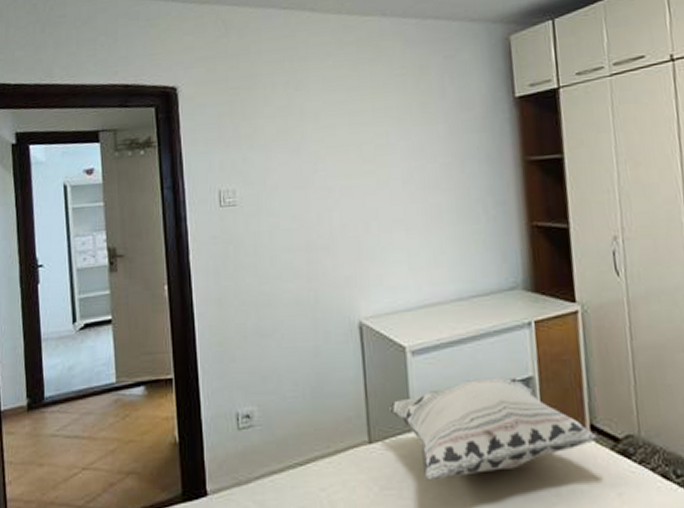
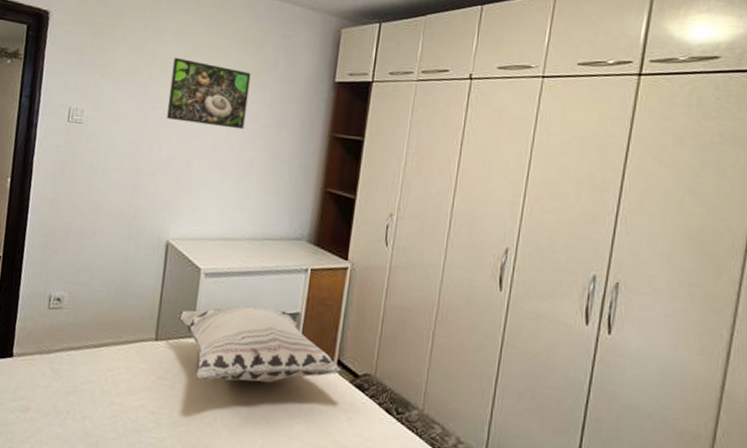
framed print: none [326,107,422,180] -> present [167,58,251,130]

